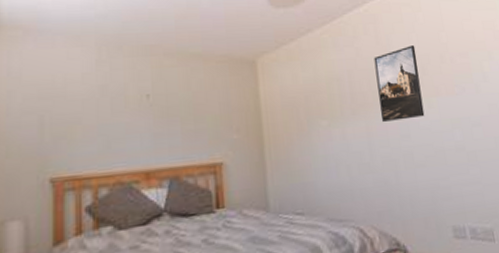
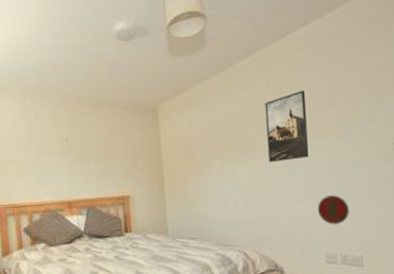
decorative plate: none [438,158,474,193] -> present [317,195,349,225]

